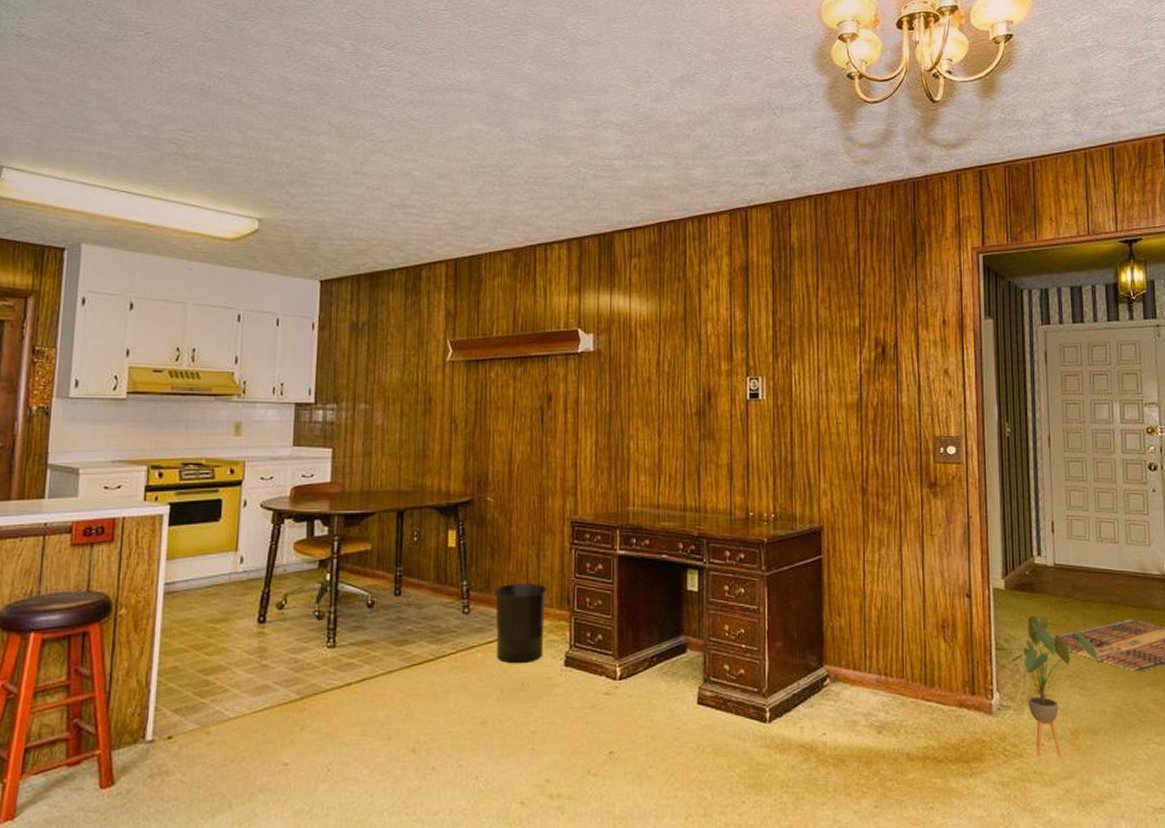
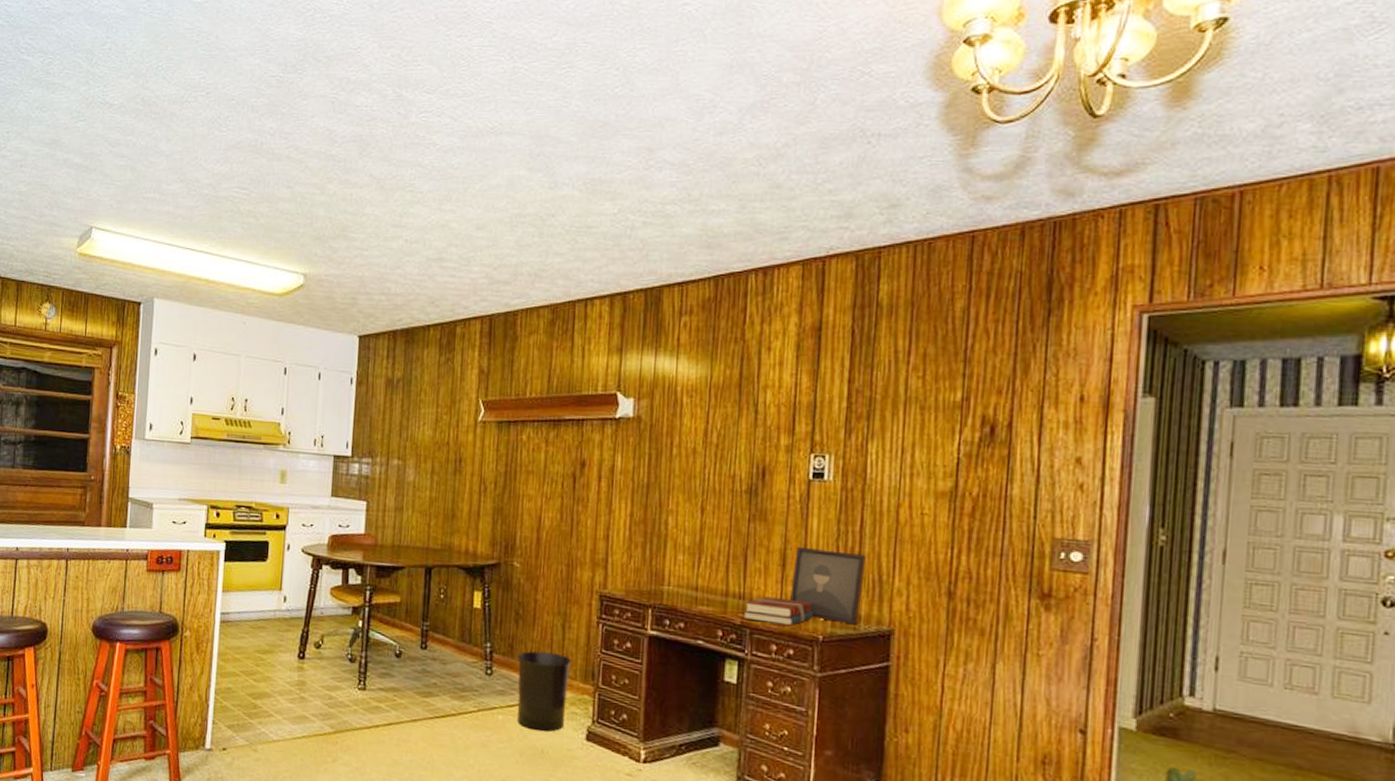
books: none [700,507,759,533] -> present [743,596,814,627]
picture frame: none [738,459,797,526] -> present [790,546,866,625]

